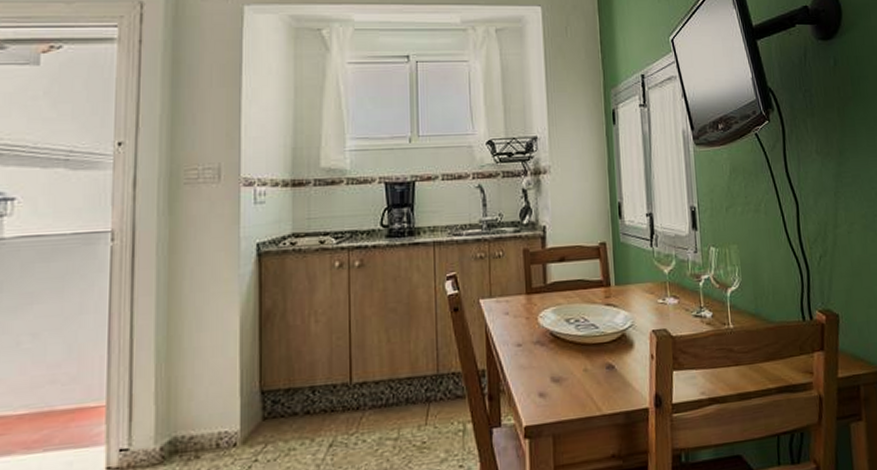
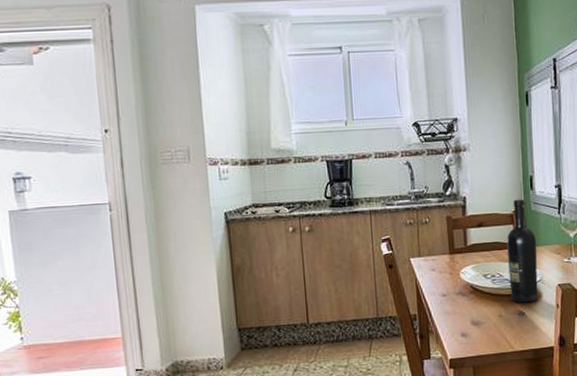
wine bottle: none [592,229,630,354] -> present [506,199,538,303]

